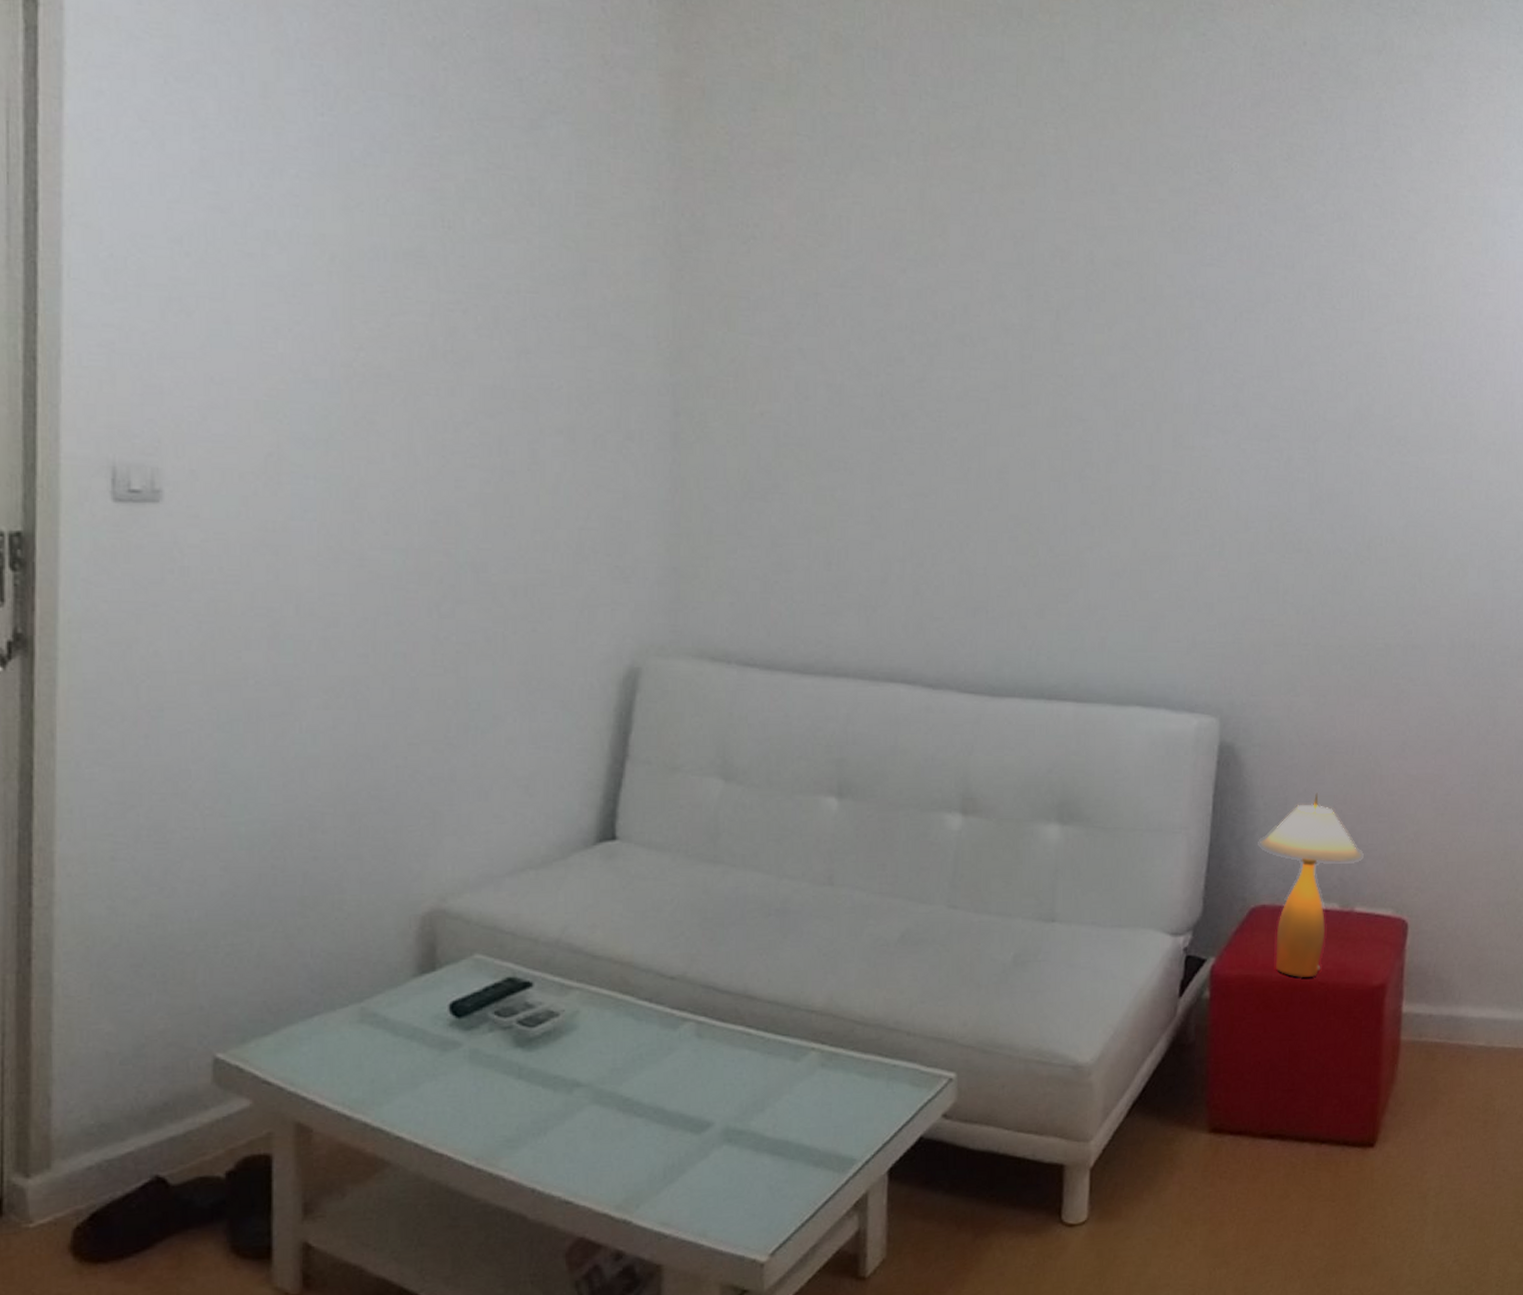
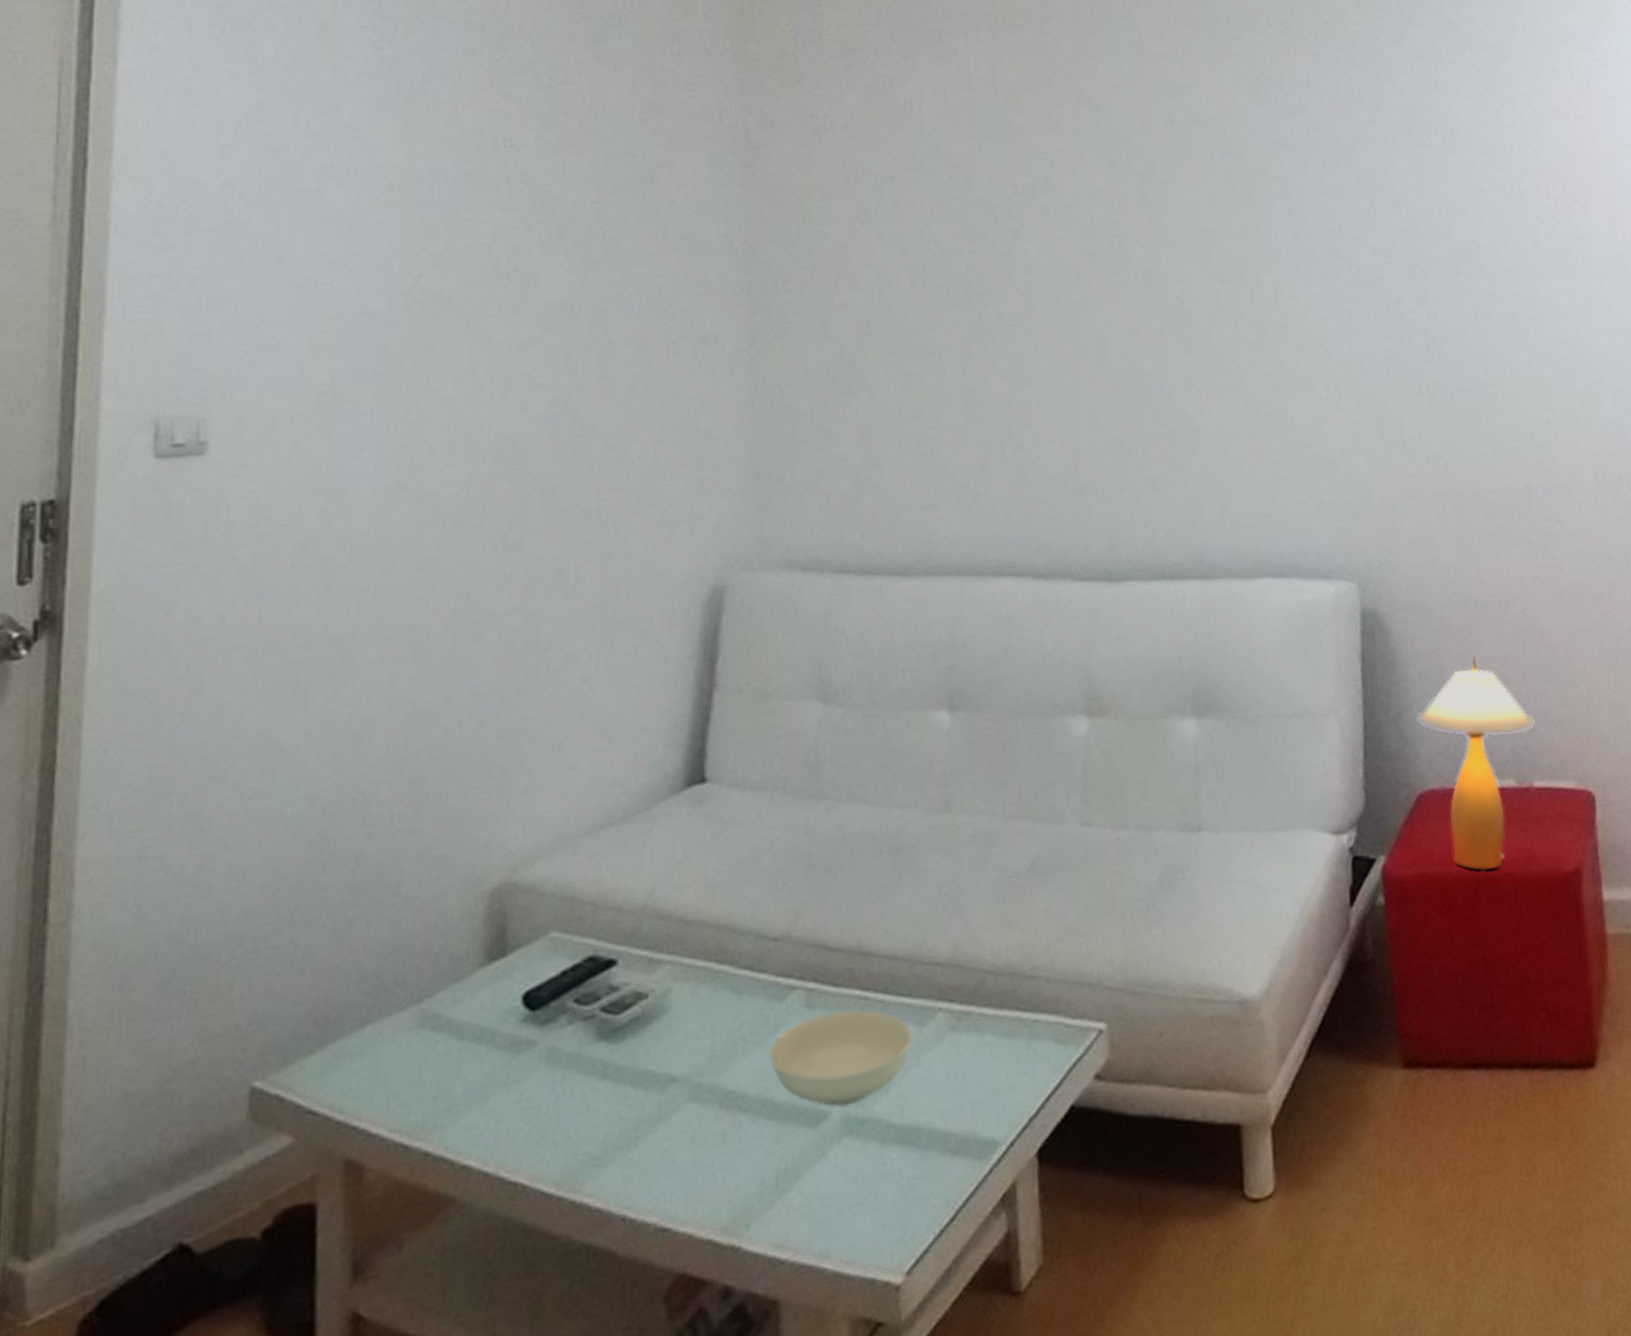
bowl: none [661,1042,787,1119] -> present [767,1009,912,1106]

